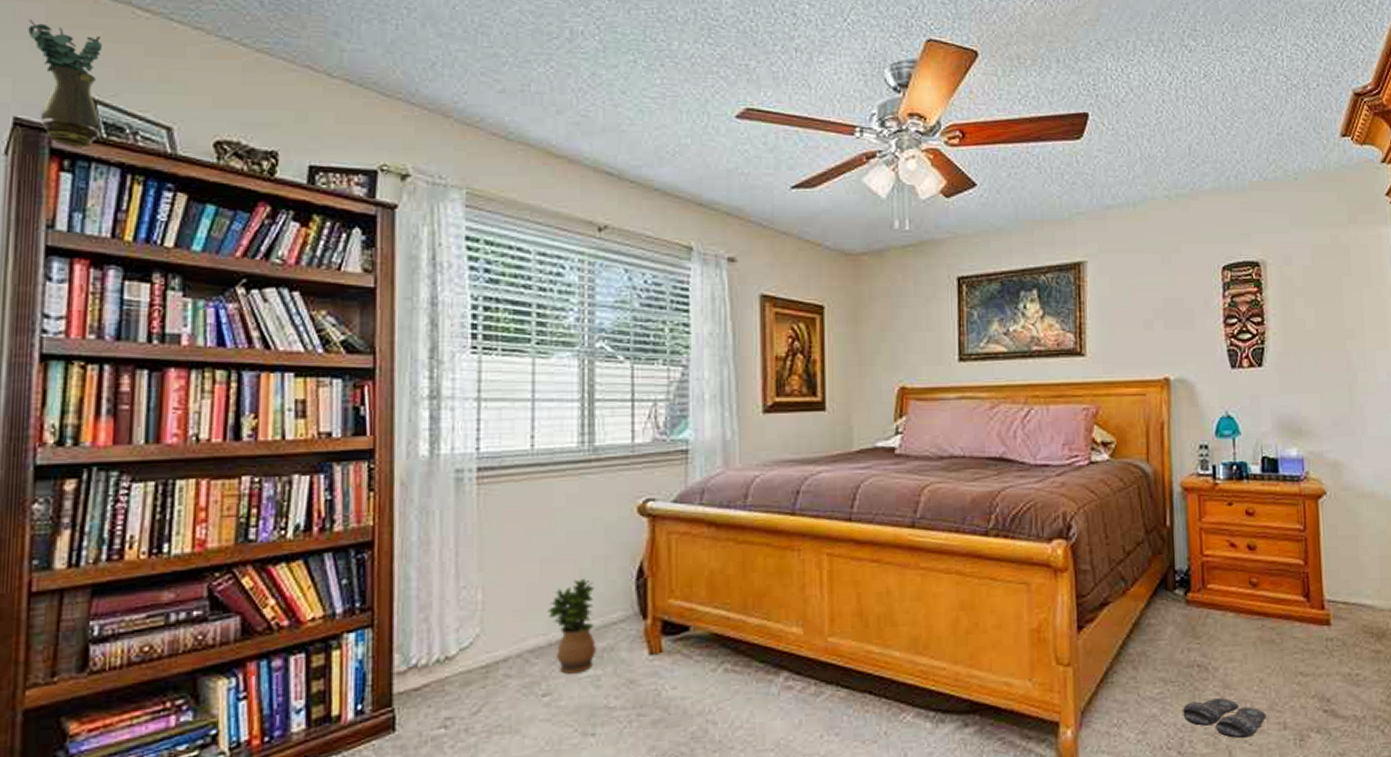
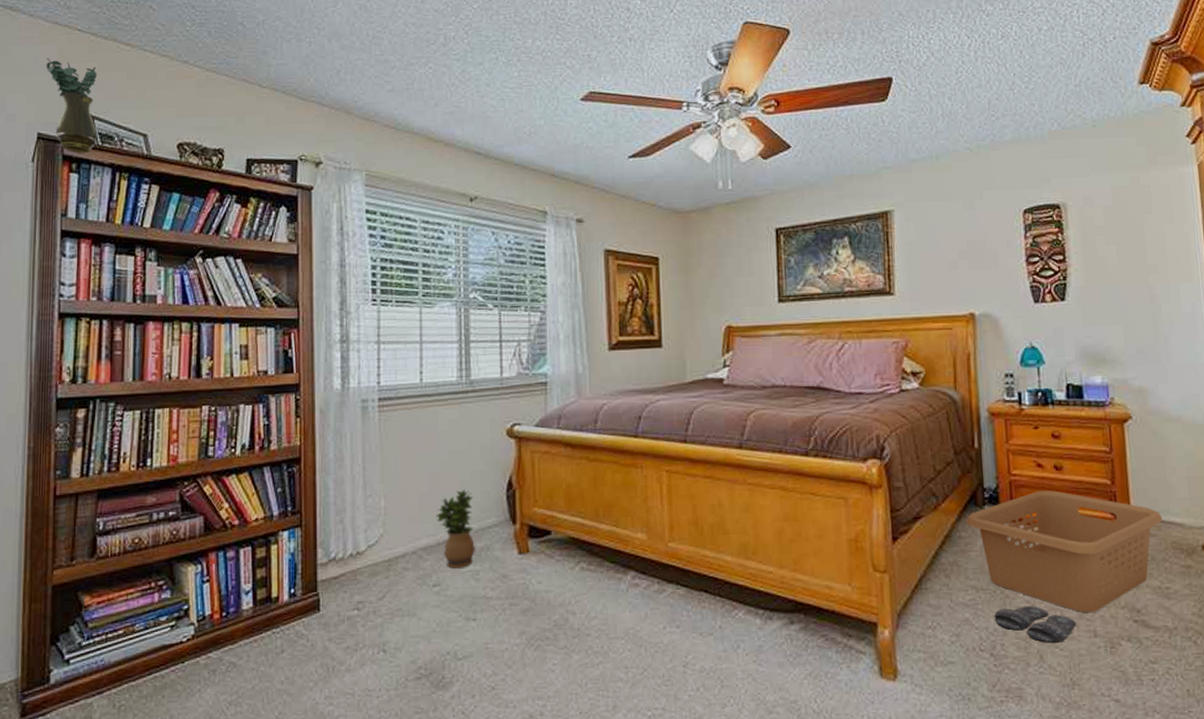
laundry basket: none [1155,572,1354,704] -> present [966,490,1163,613]

